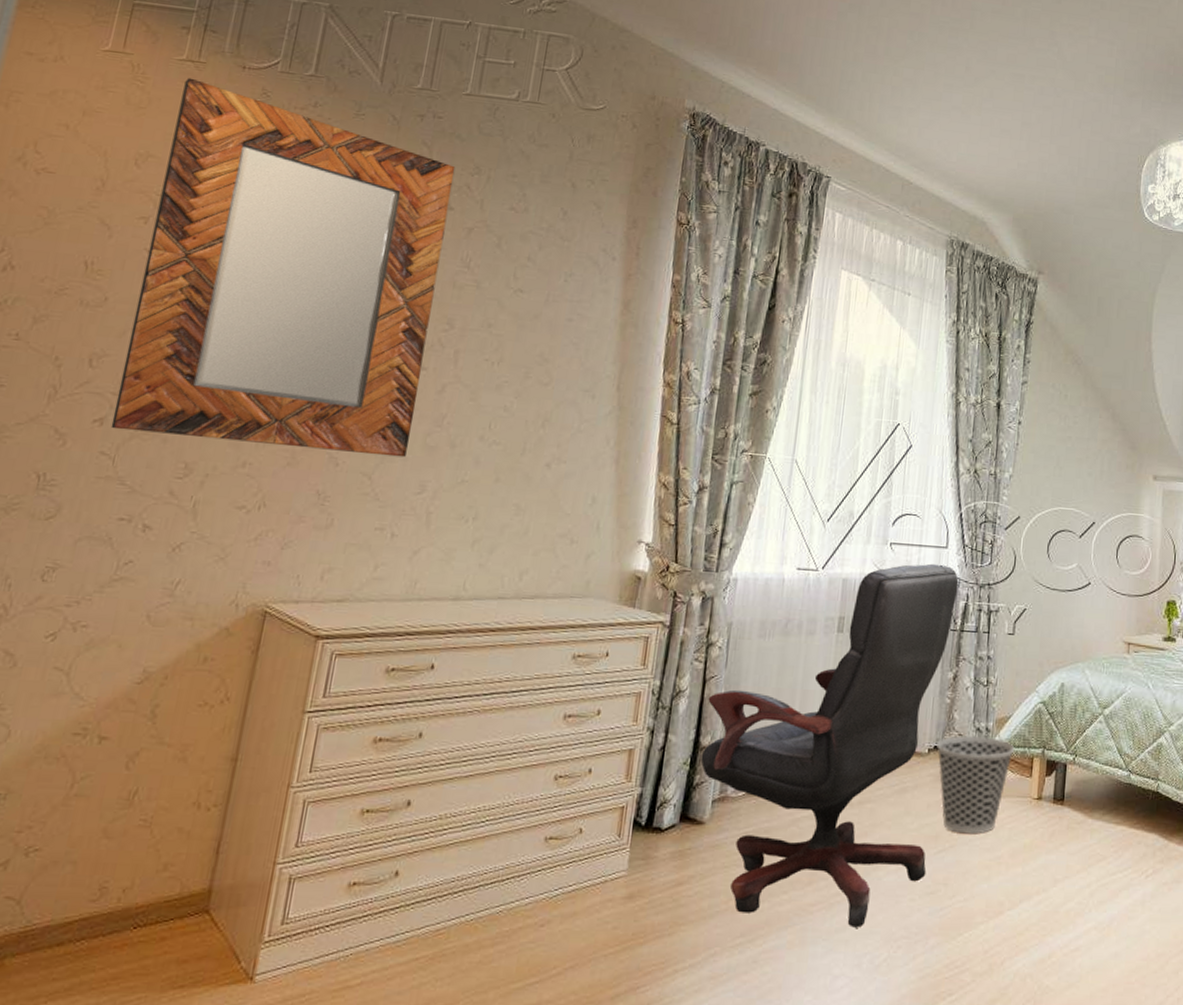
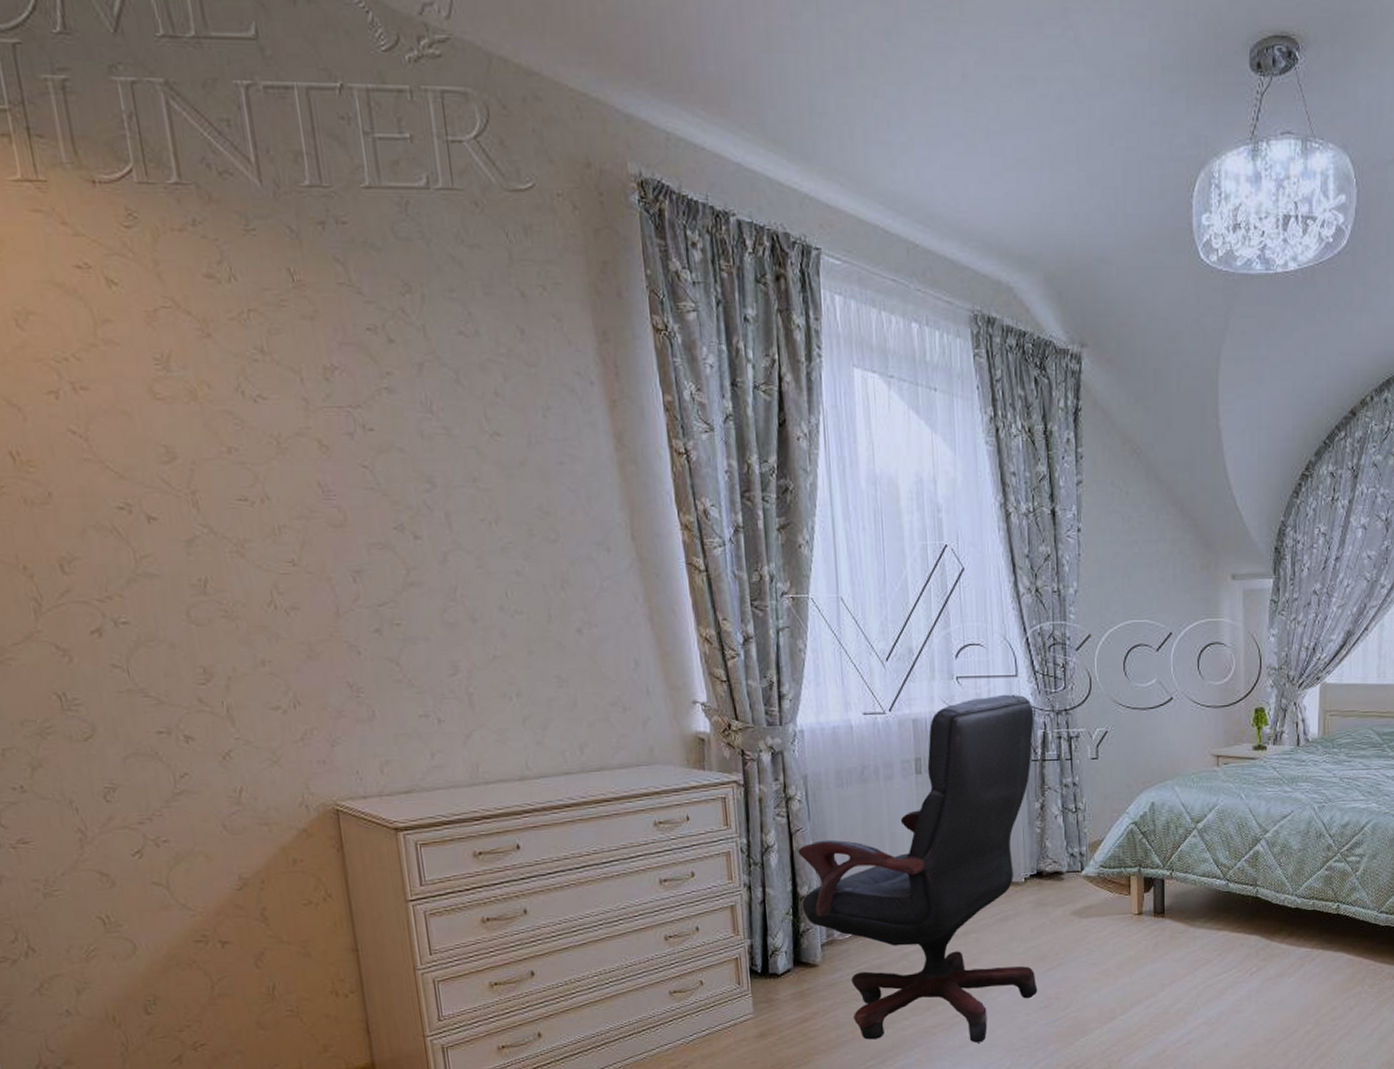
home mirror: present [110,77,456,458] -> none [32,204,428,639]
wastebasket: present [936,735,1015,834] -> none [1032,861,1111,952]

